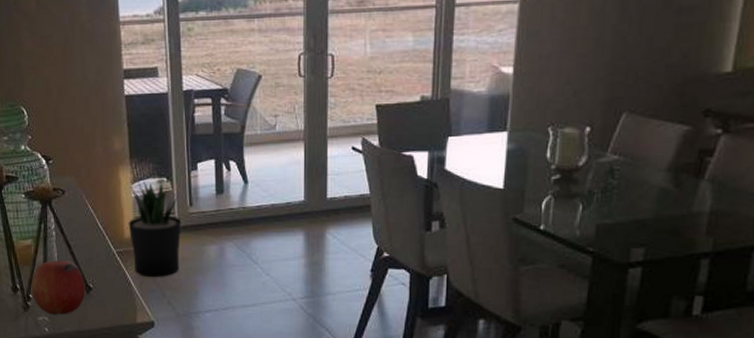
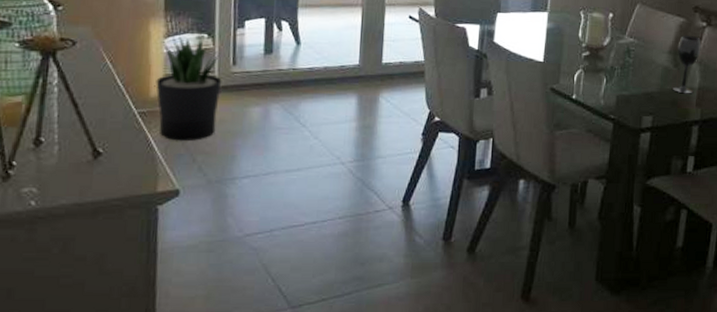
fruit: present [31,259,86,315] -> none [15,120,94,185]
wine glass: none [673,148,715,220] -> present [673,36,701,94]

